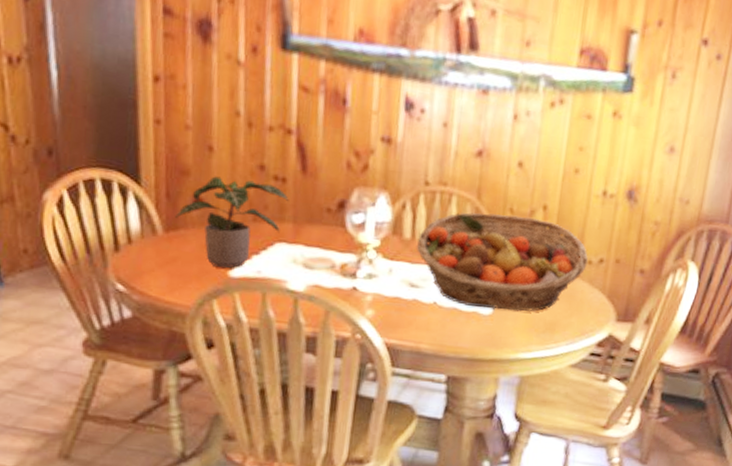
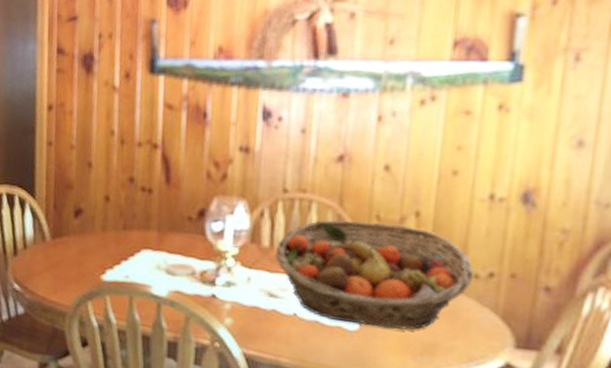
potted plant: present [175,176,289,269] -> none [60,189,154,273]

